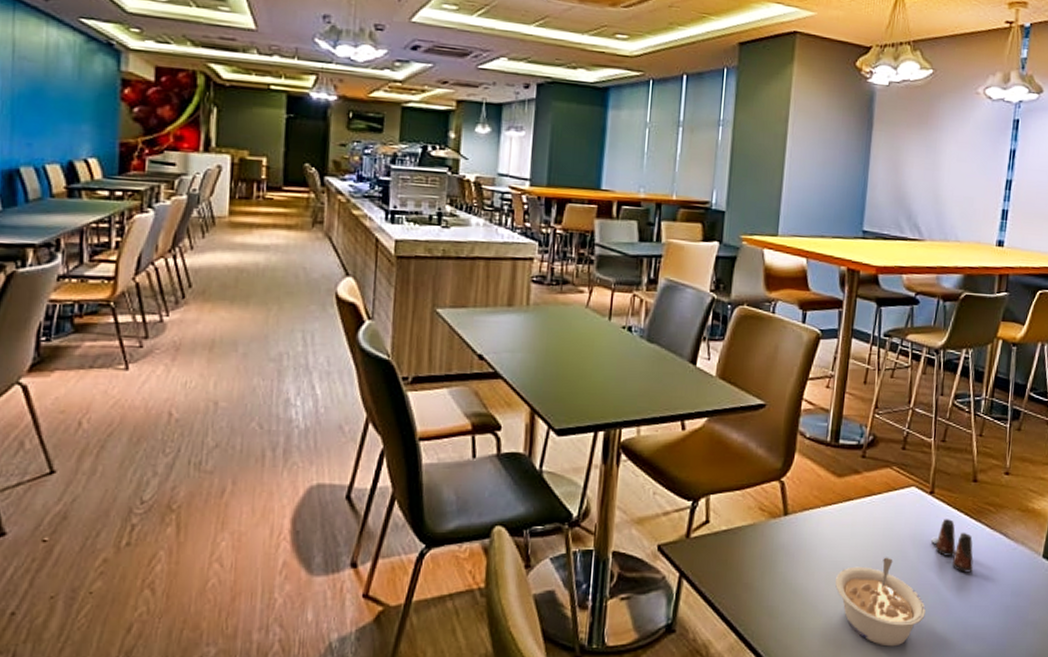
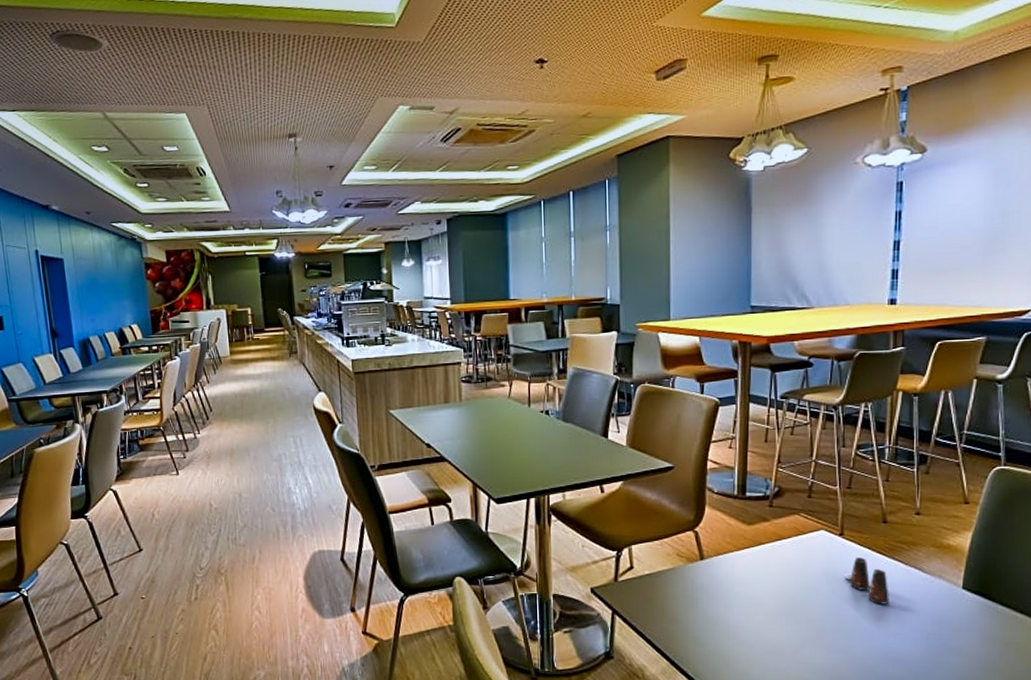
legume: present [835,557,926,647] -> none [755,592,845,670]

